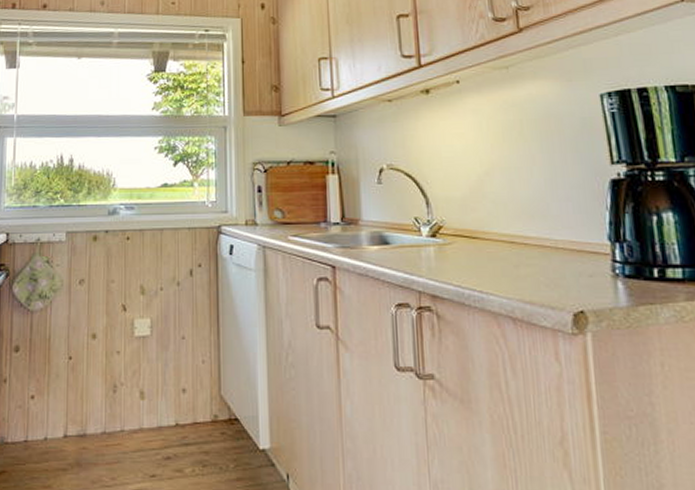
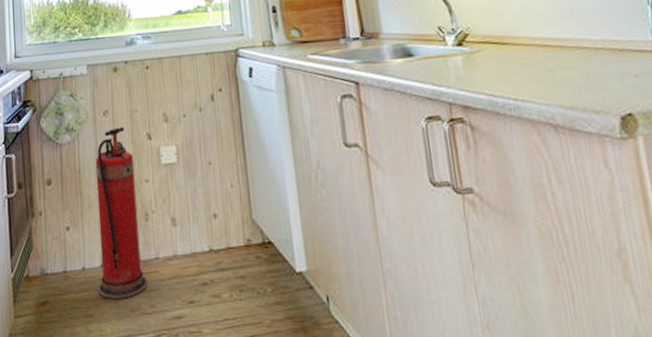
fire extinguisher: none [58,297,110,471] -> present [95,127,148,299]

